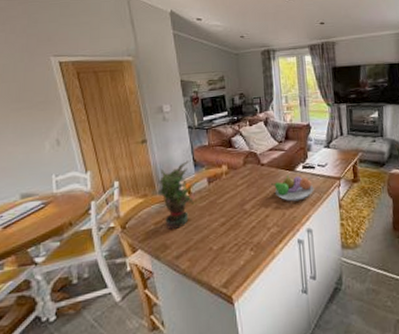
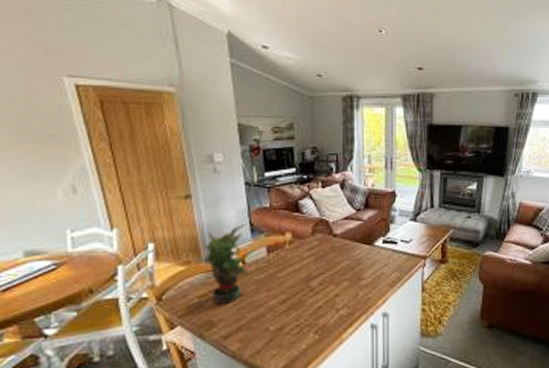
fruit bowl: present [271,174,314,202] -> none [344,249,395,281]

